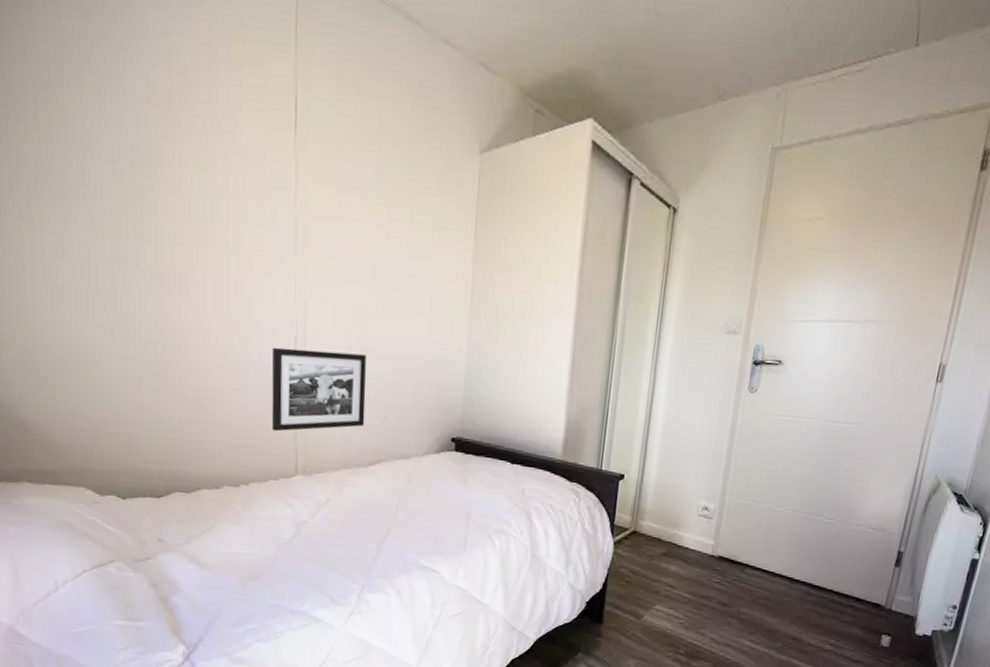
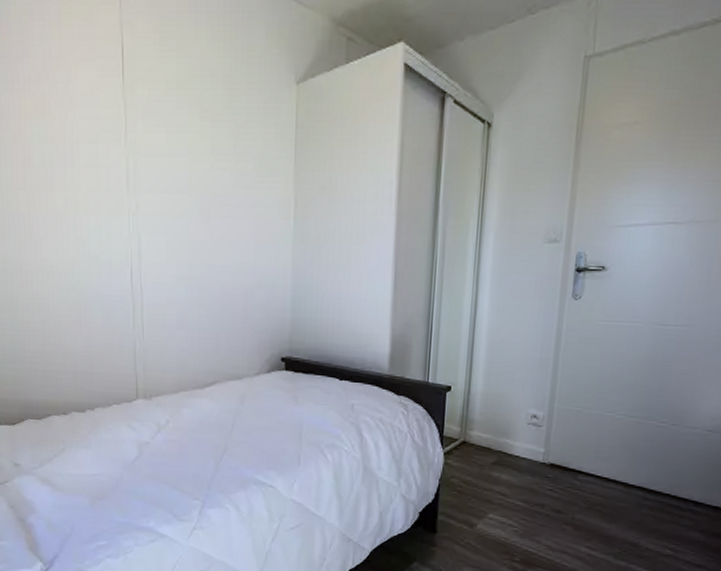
picture frame: present [271,347,366,432] -> none [110,279,199,359]

